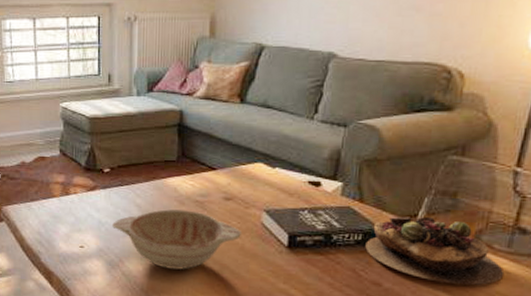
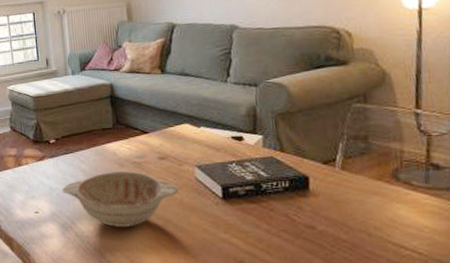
succulent plant: present [365,216,505,286] -> none [293,160,429,222]

